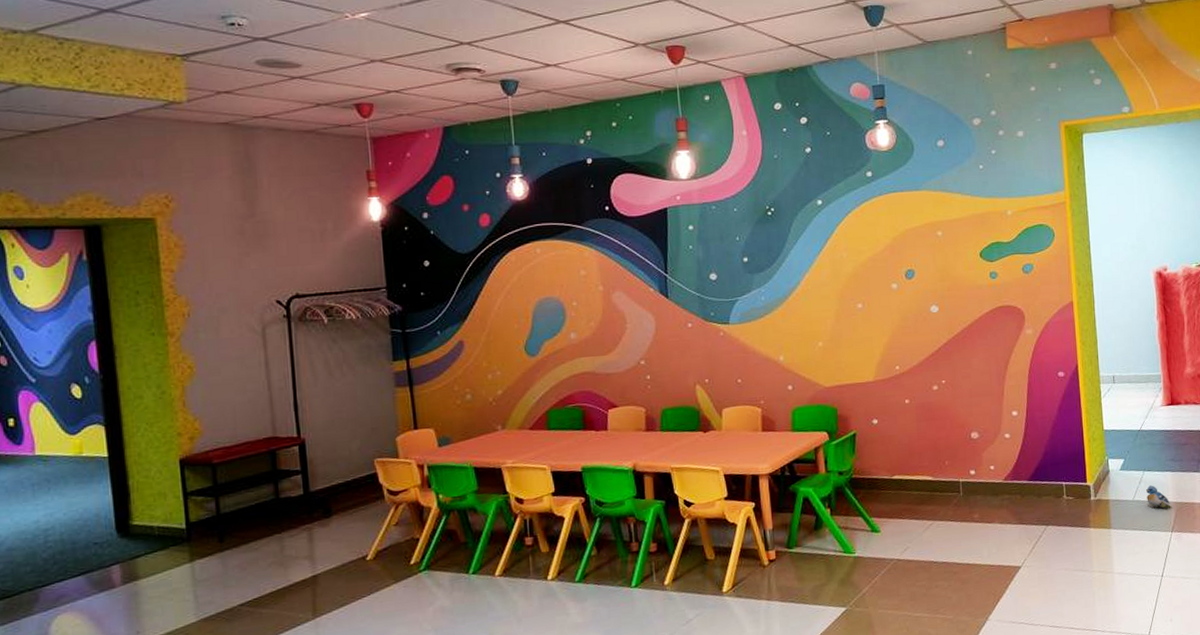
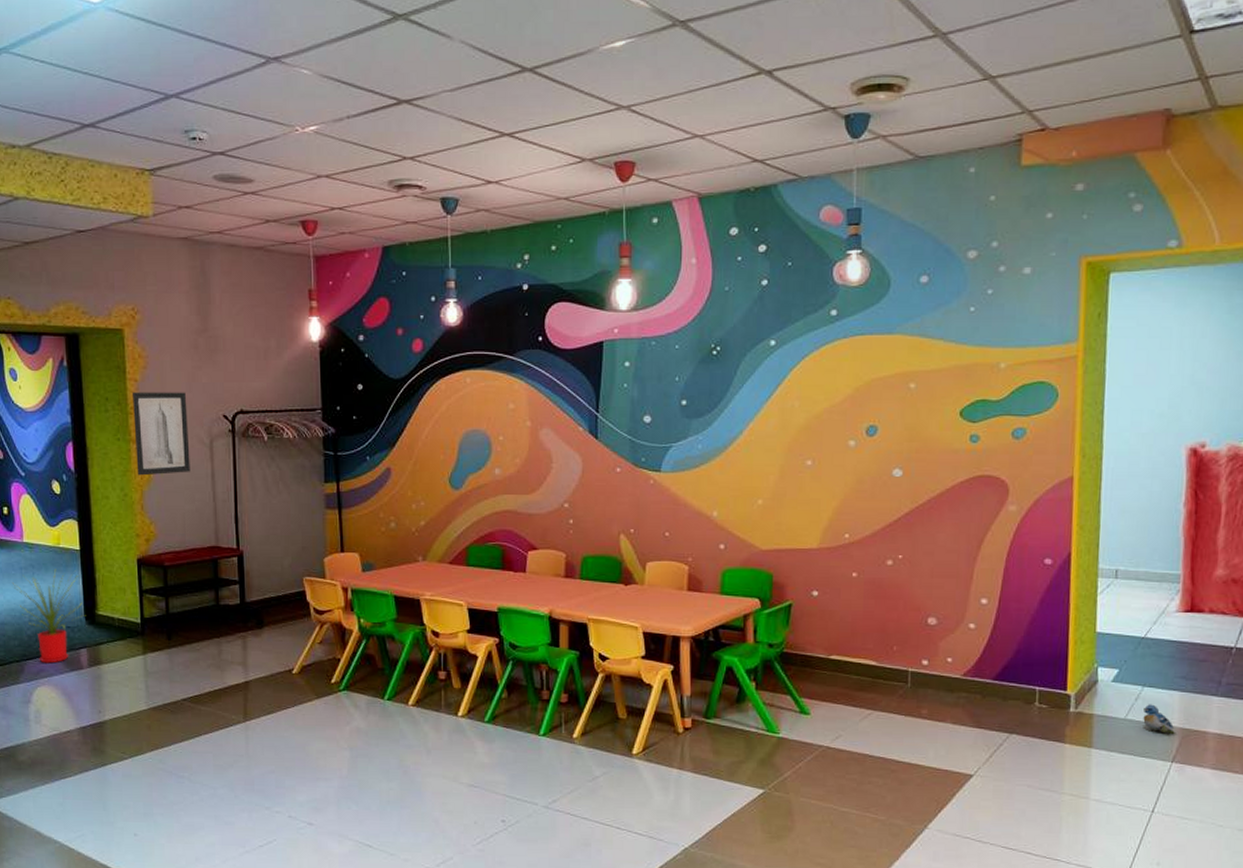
house plant: none [21,480,114,588] -> present [11,569,83,664]
wall art: none [169,279,240,371] -> present [133,392,190,476]

